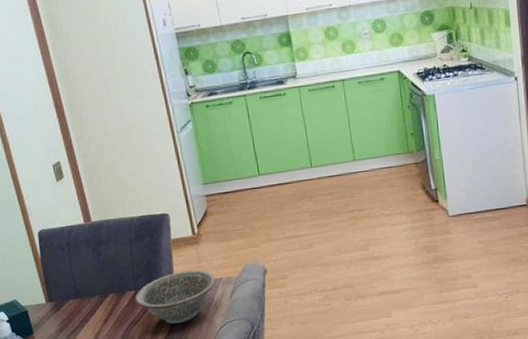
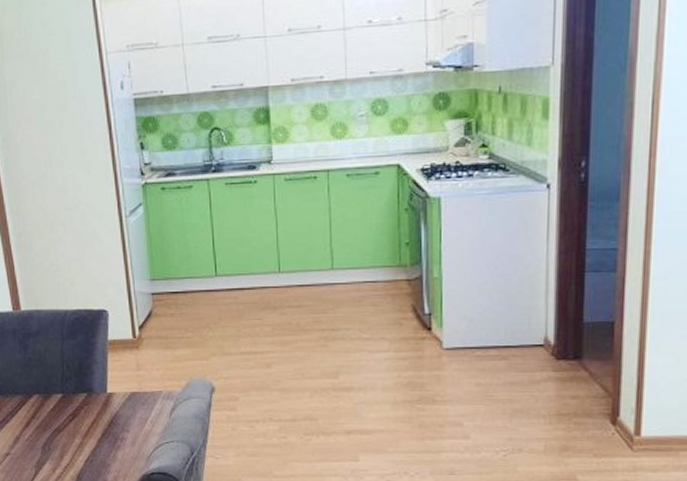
decorative bowl: present [134,270,216,324] -> none [61,378,154,438]

